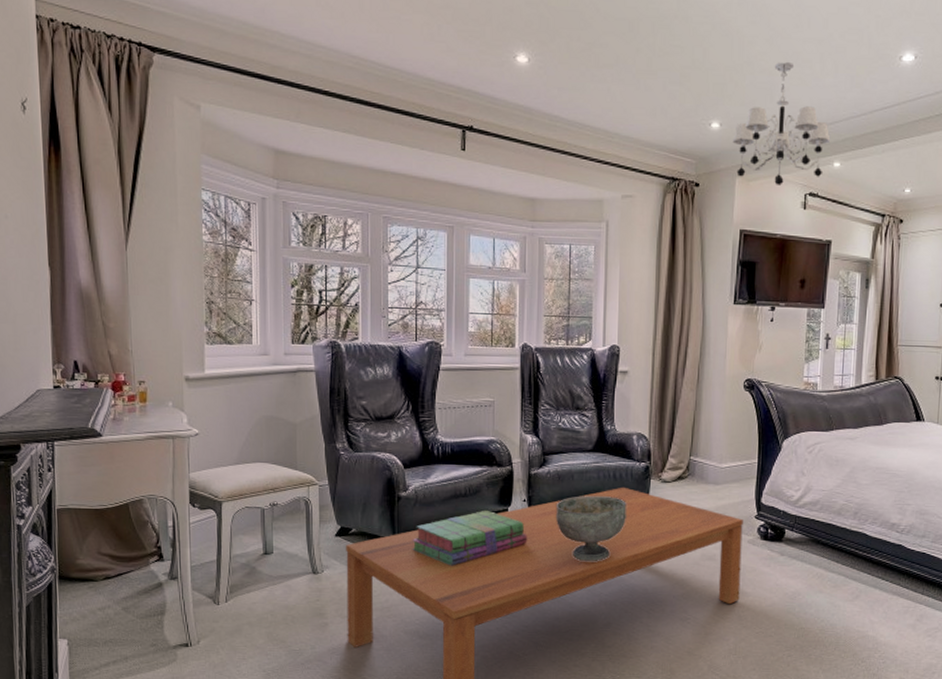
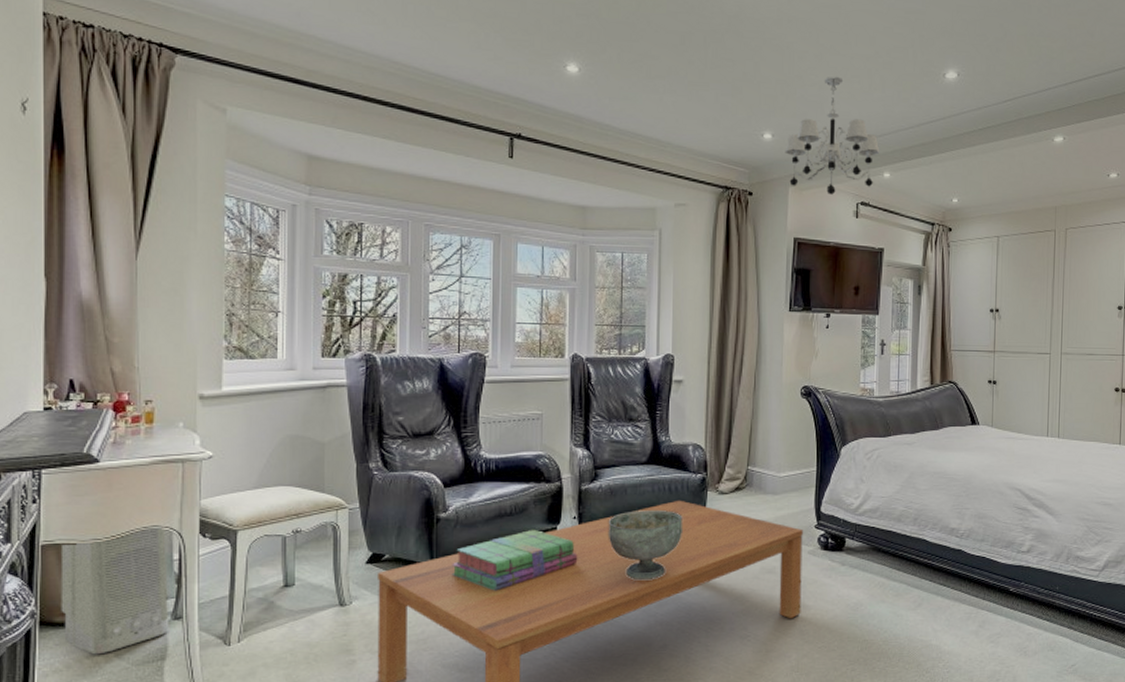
air purifier: none [73,498,167,607] -> present [60,530,169,655]

